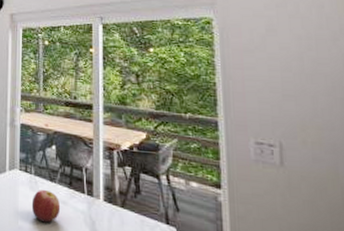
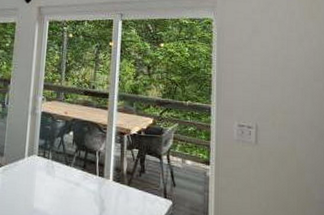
apple: present [31,189,61,223] -> none [47,172,74,204]

